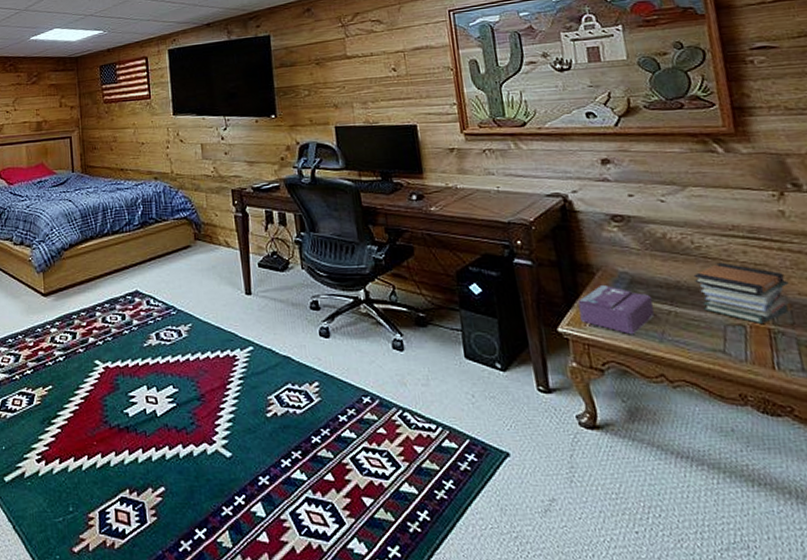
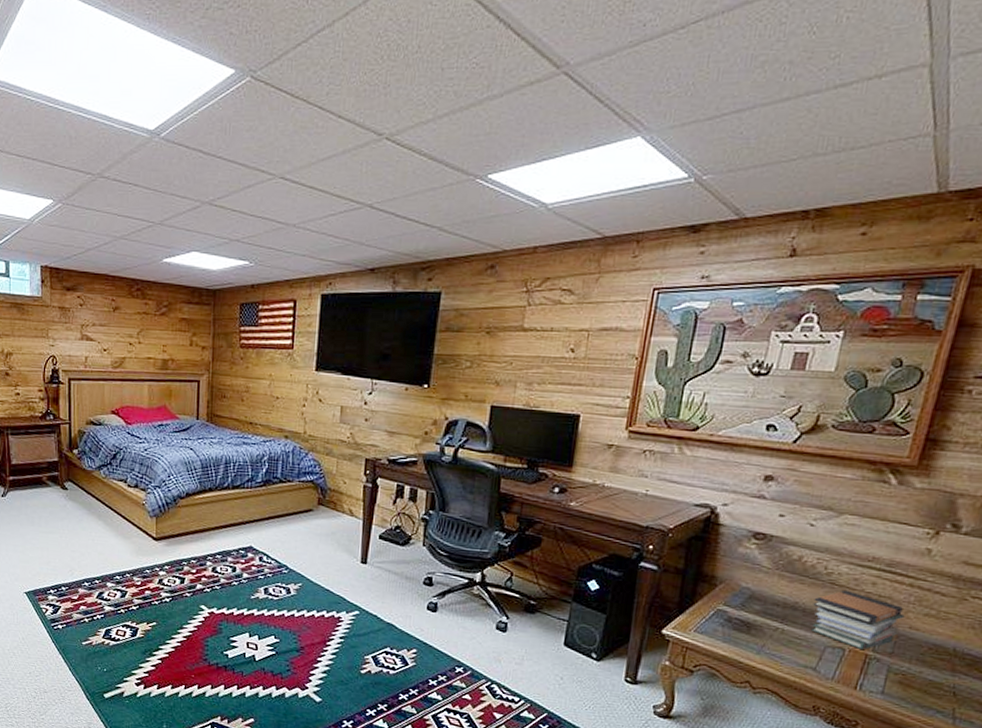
tissue box: present [577,284,655,335] -> none [687,596,764,645]

